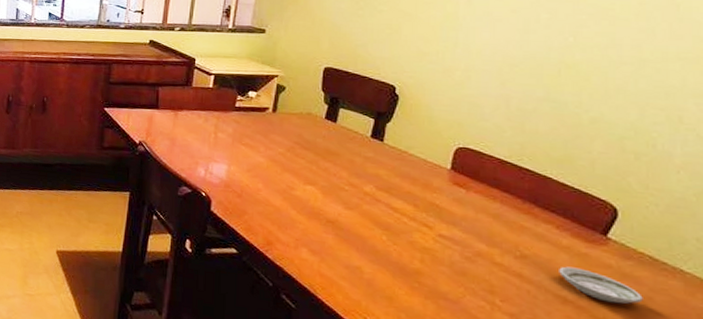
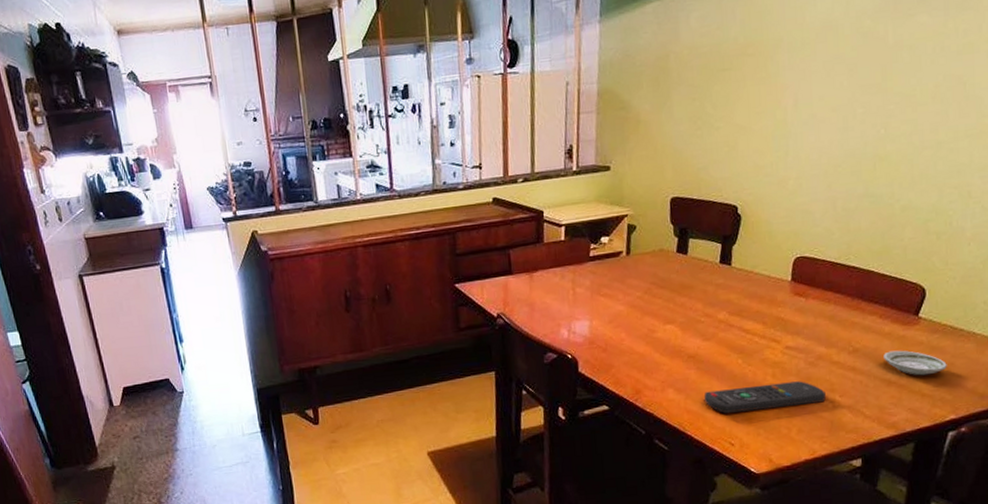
remote control: none [340,260,483,303] -> present [704,381,826,413]

